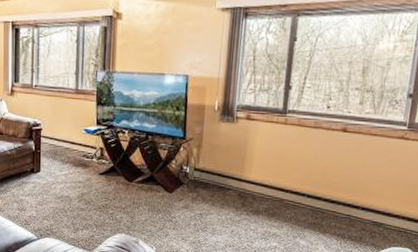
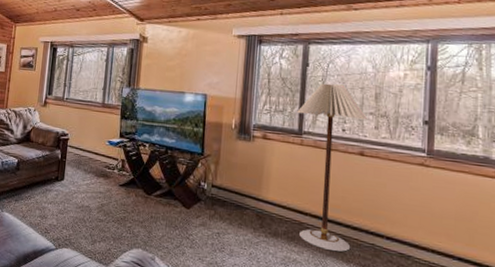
floor lamp: none [280,58,354,224] -> present [297,83,368,252]

